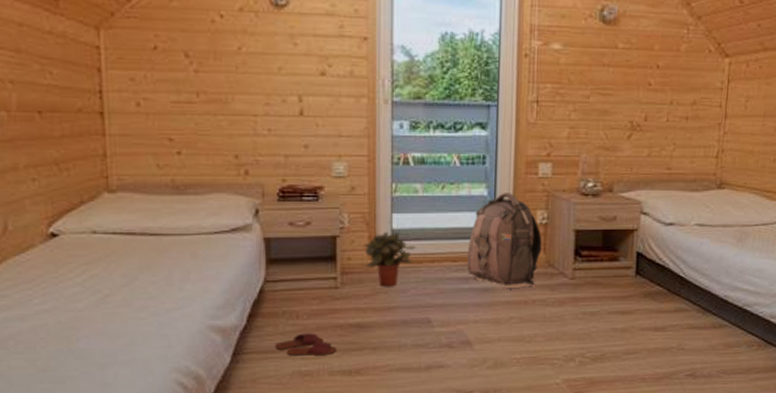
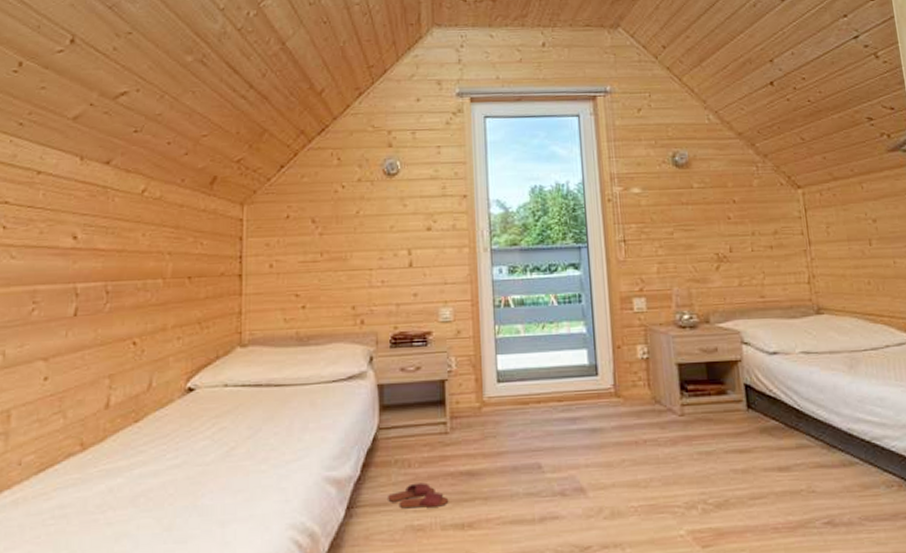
potted plant: present [362,231,416,287] -> none [470,372,521,431]
backpack: present [466,193,542,289] -> none [571,329,647,429]

